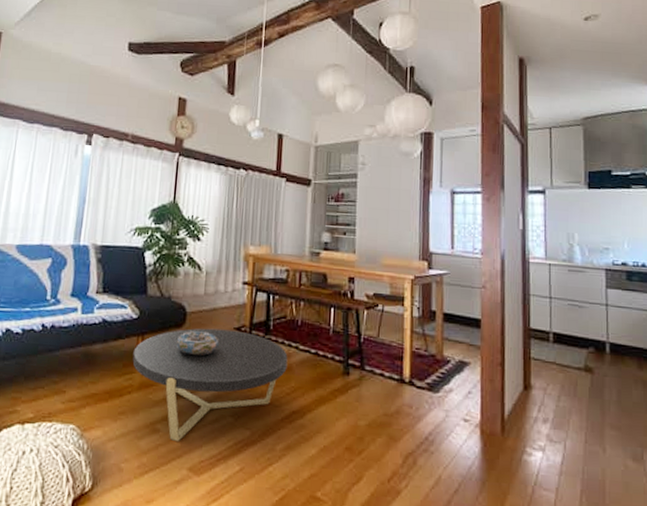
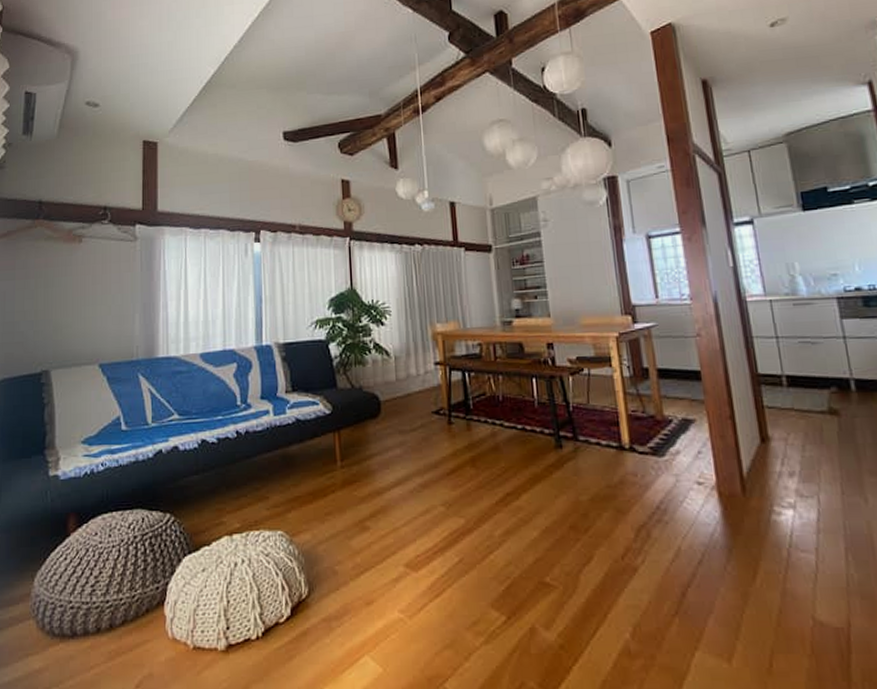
coffee table: present [132,328,288,442] -> none [331,414,494,538]
decorative bowl: present [176,331,219,356] -> none [373,419,418,445]

